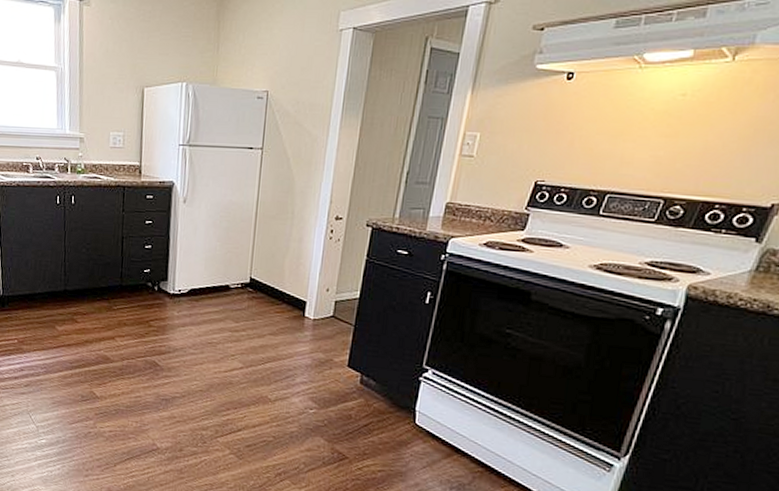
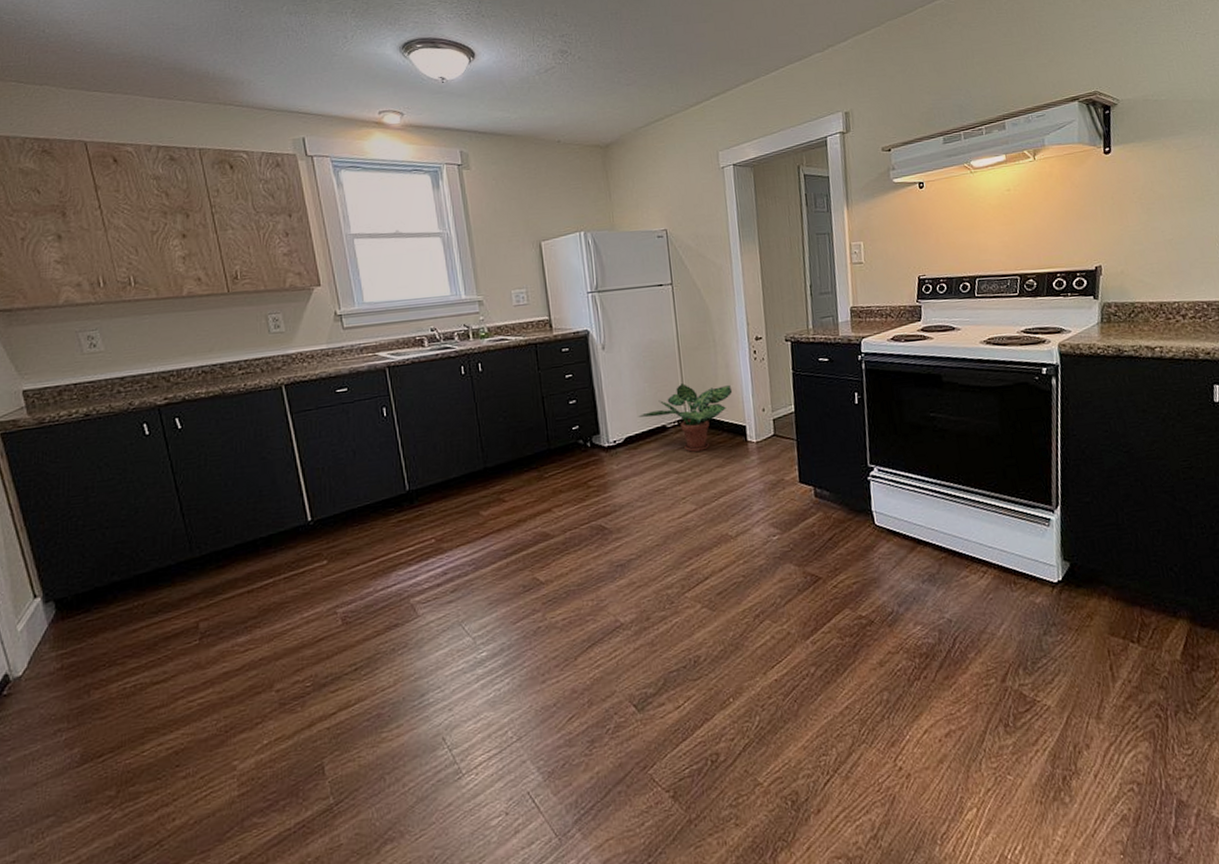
potted plant: none [205,249,301,316] -> present [638,383,733,452]

